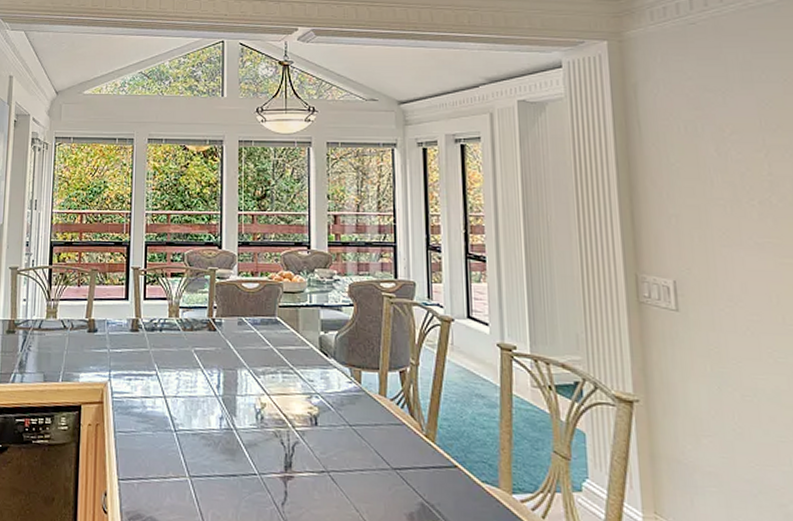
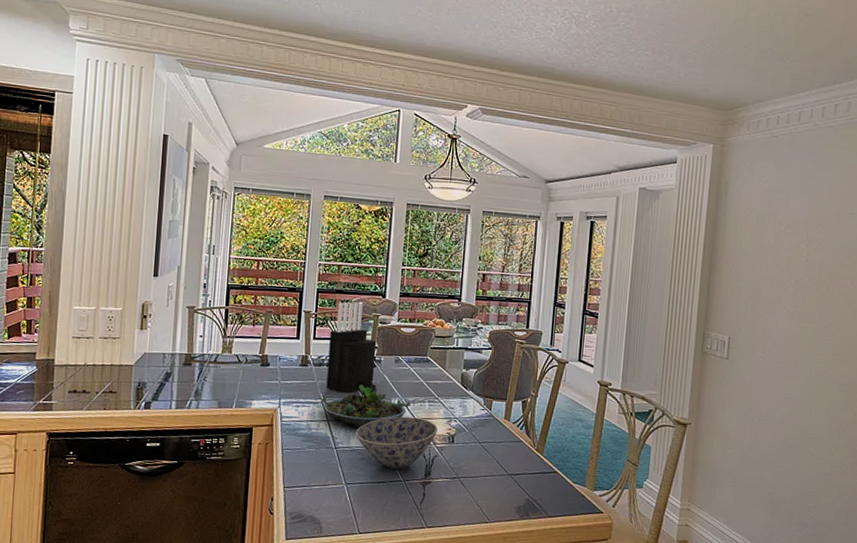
succulent planter: none [156,347,260,407] -> present [322,380,411,428]
knife block: none [161,254,215,363] -> present [326,301,376,393]
bowl: none [197,391,296,460] -> present [355,416,438,470]

